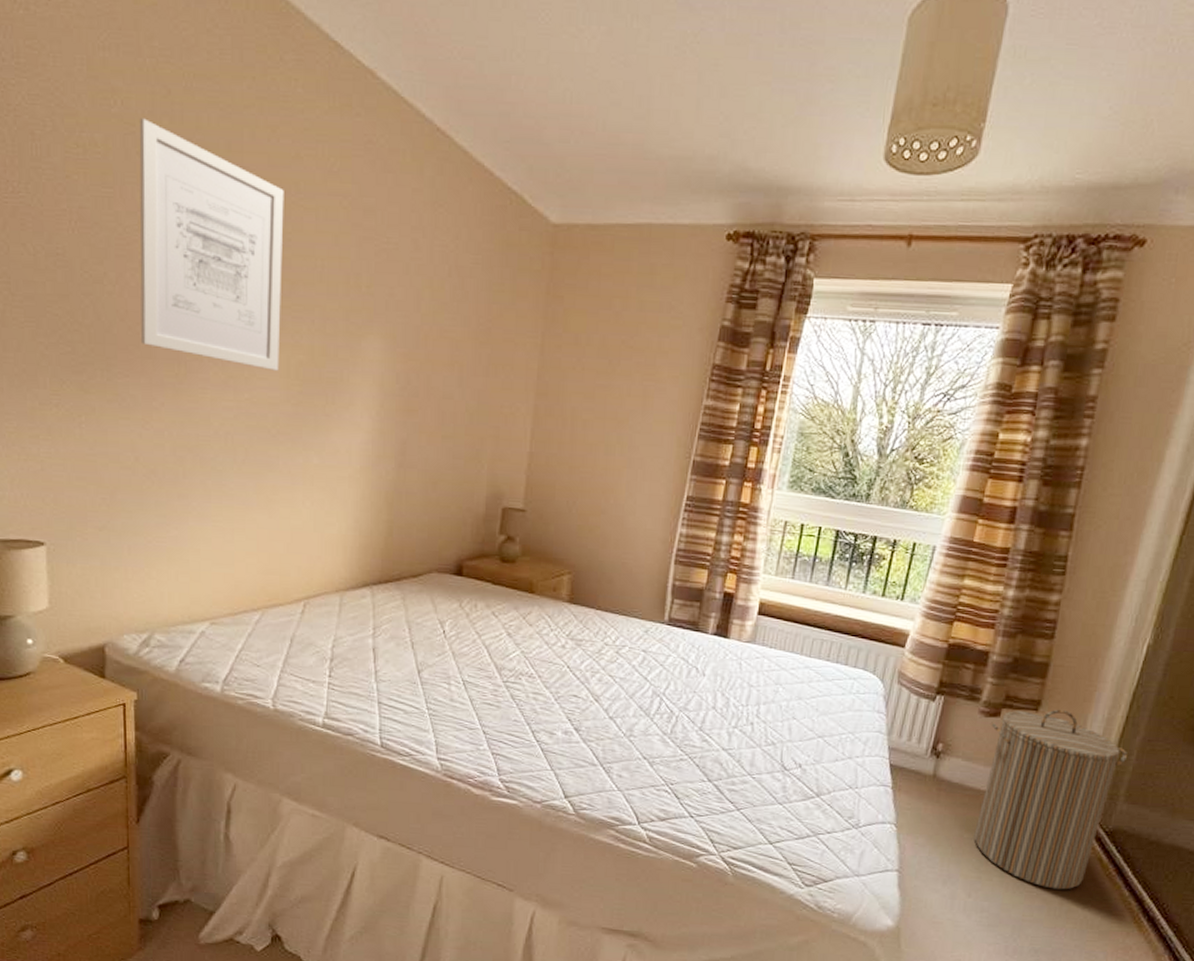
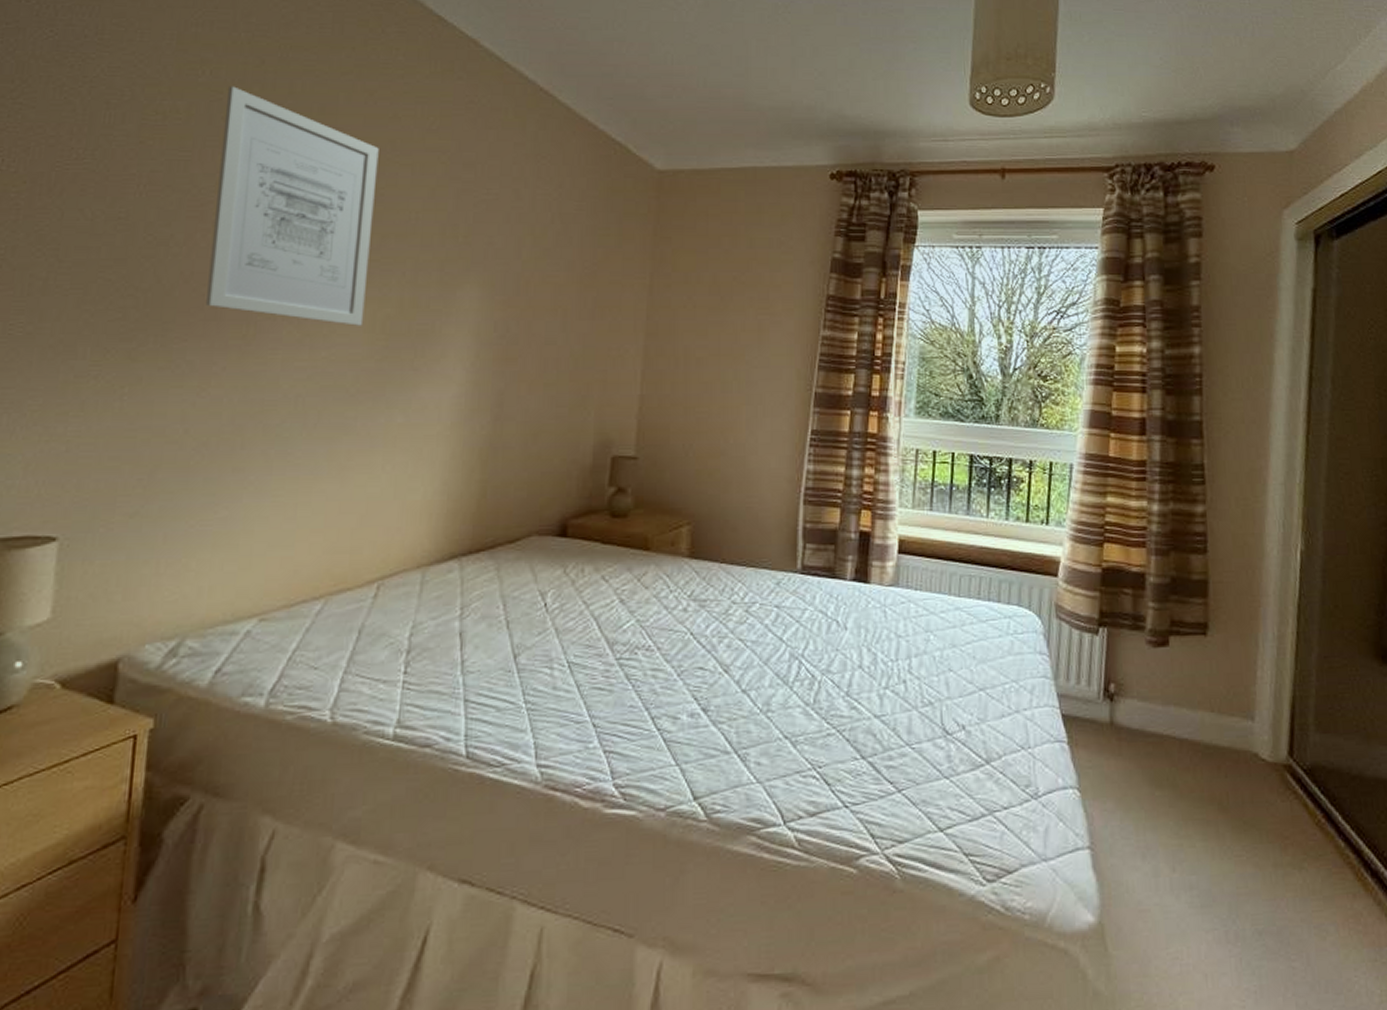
laundry hamper: present [974,709,1127,890] -> none [1161,631,1307,849]

